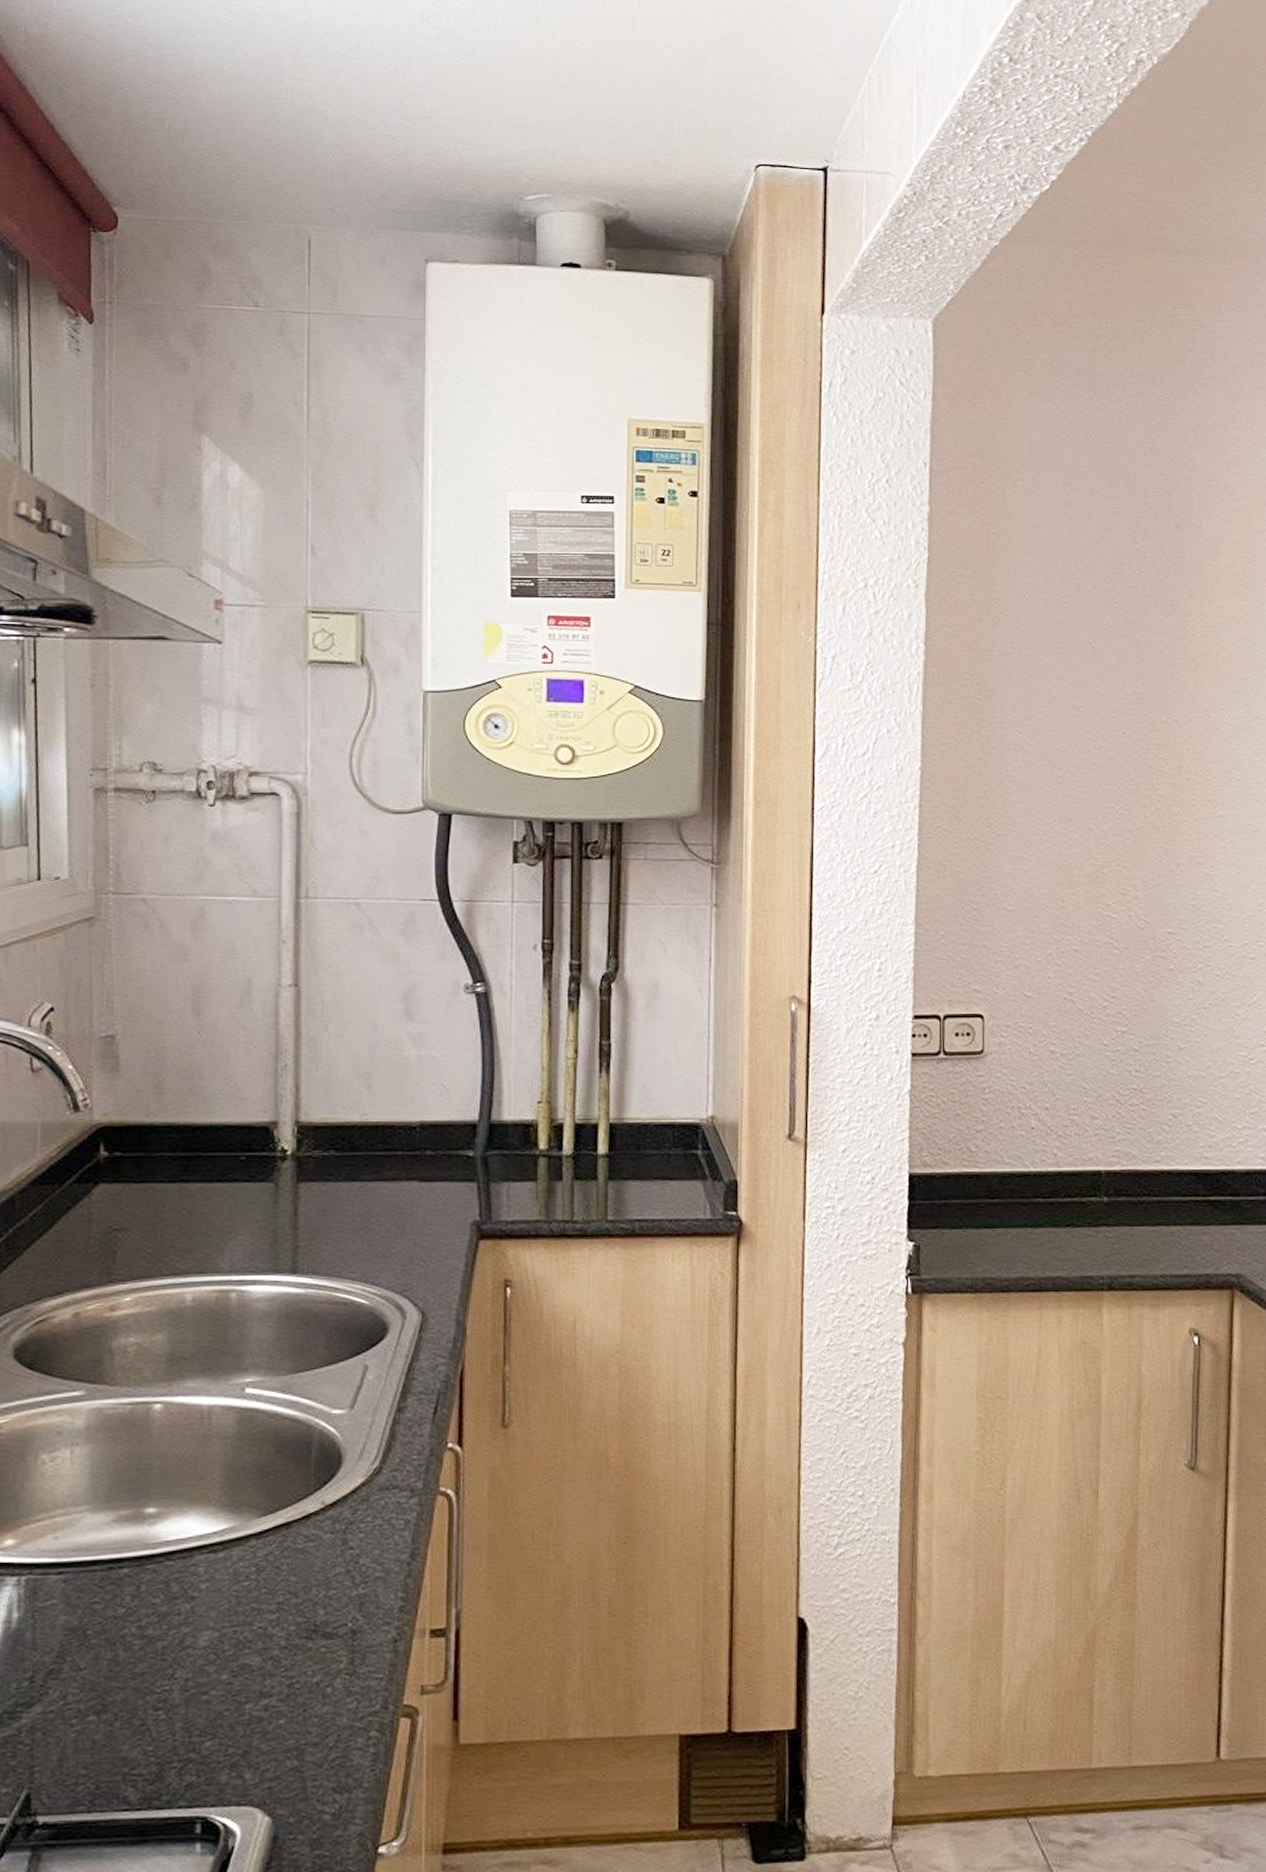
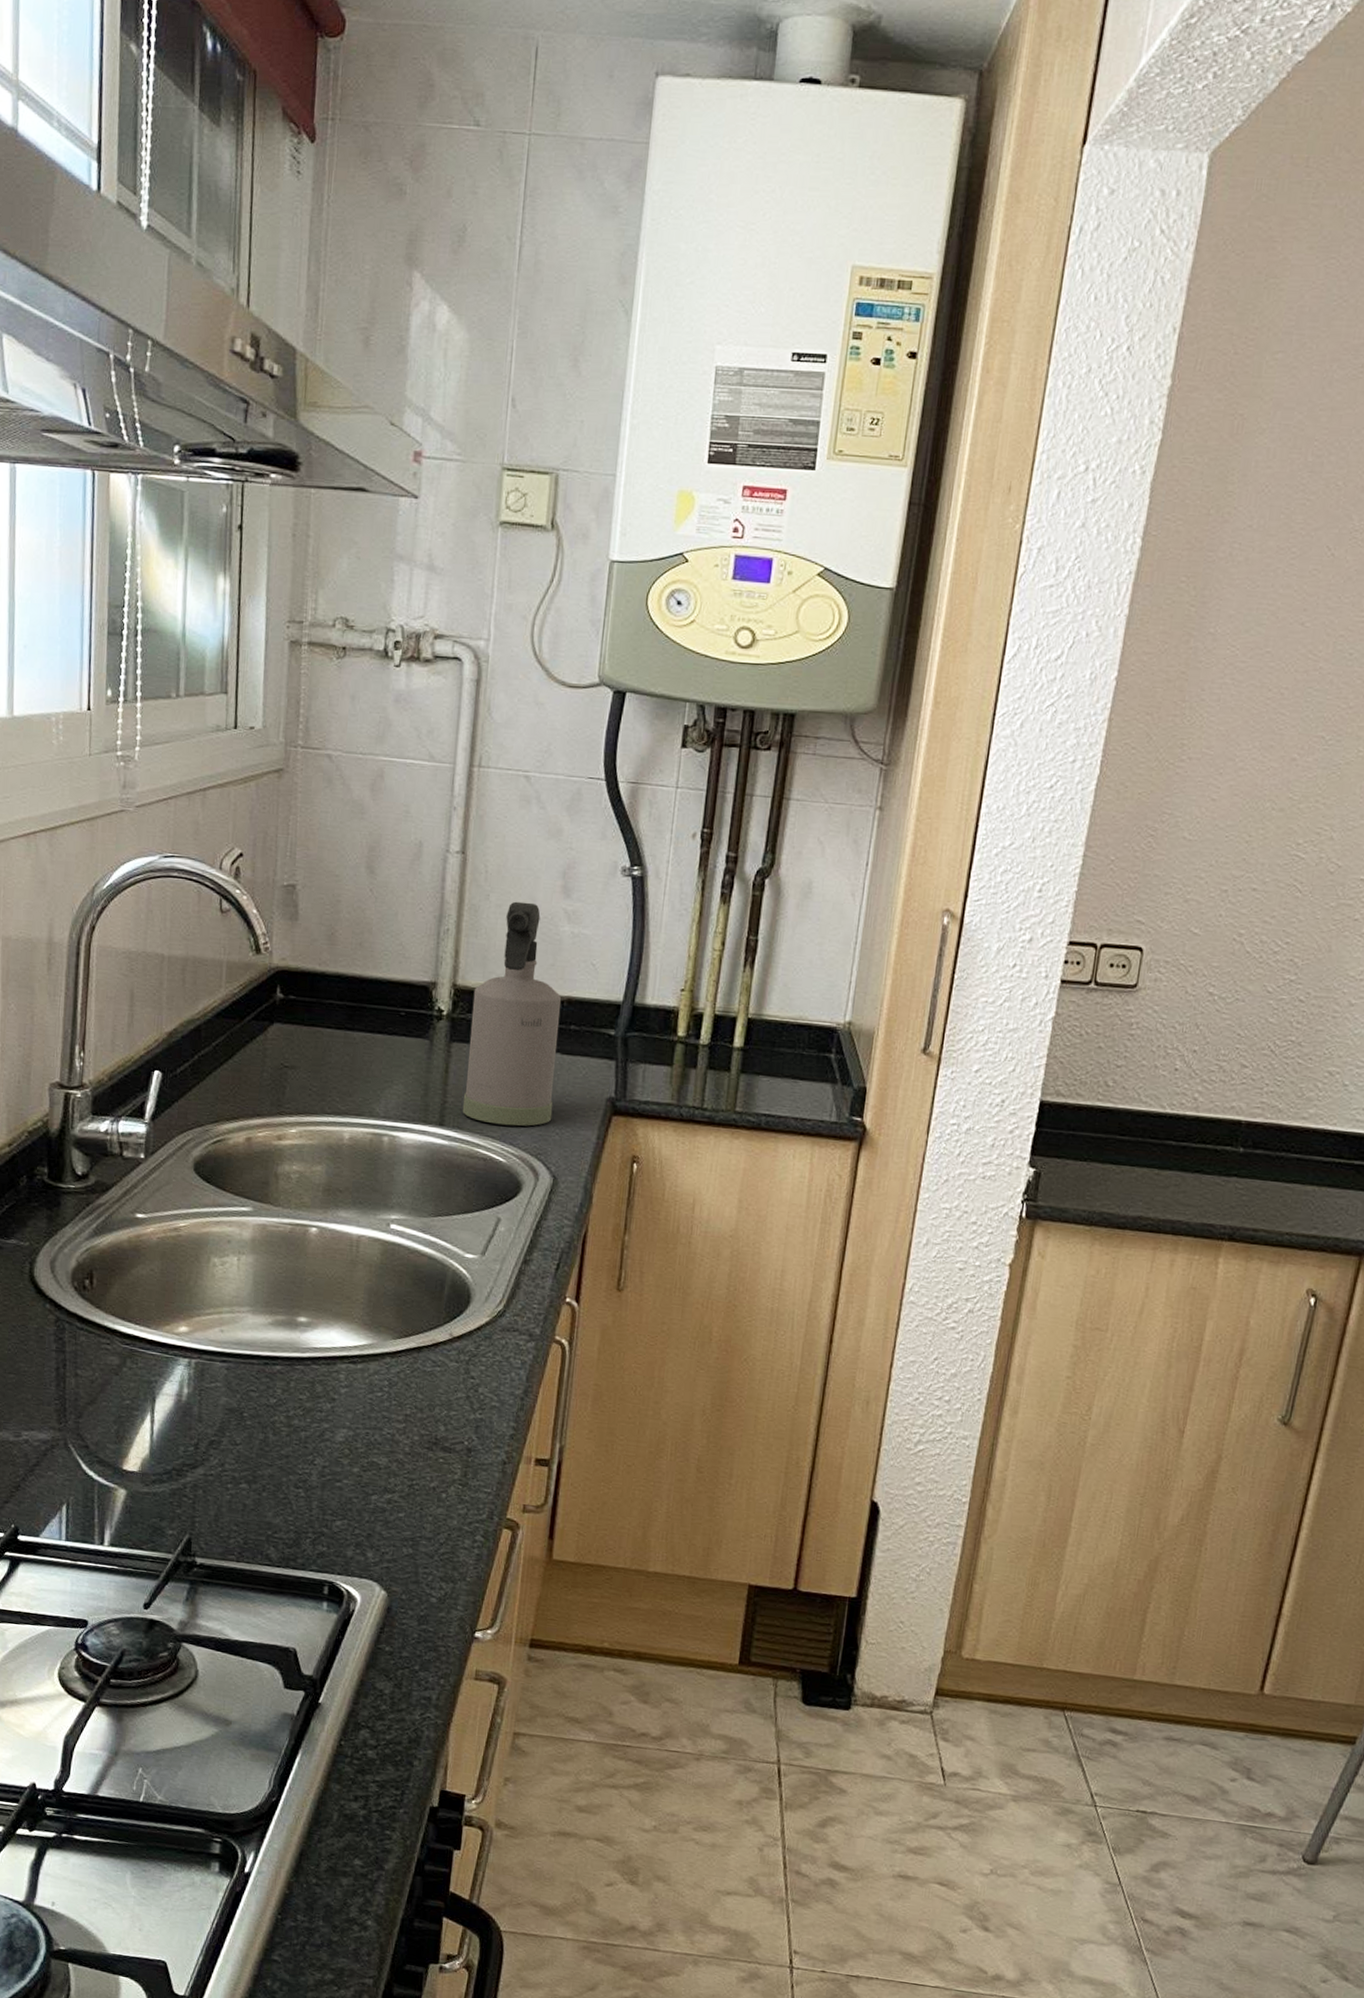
spray bottle: none [316,1029,415,1265] -> present [462,901,562,1127]

